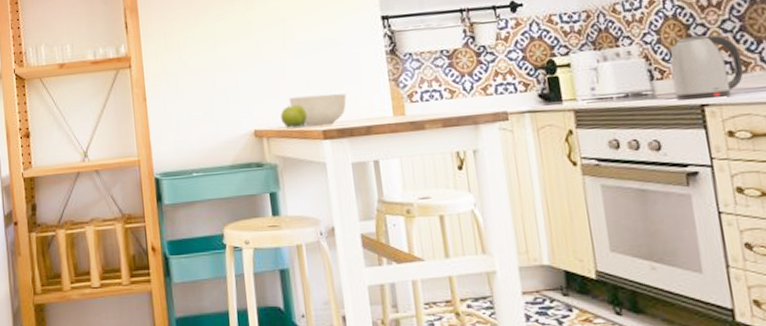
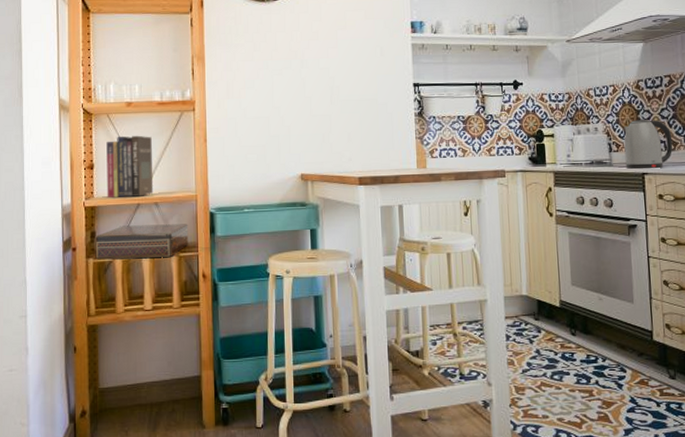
decorative box: none [36,192,134,233] -> present [95,224,189,259]
books: none [41,98,93,167] -> present [106,135,154,197]
fruit: present [280,104,308,128] -> none [324,153,347,174]
bowl: present [289,94,347,126] -> none [332,146,380,173]

